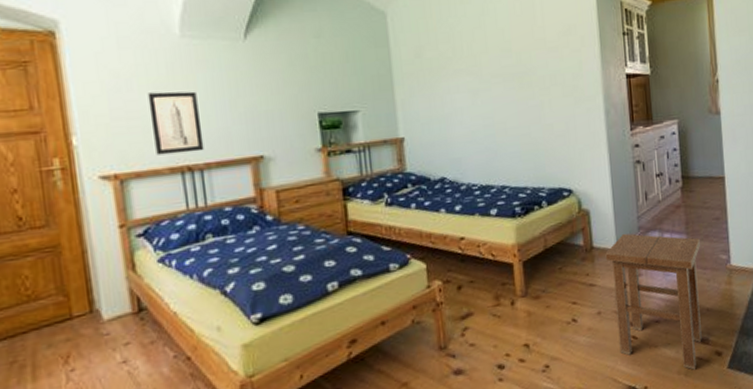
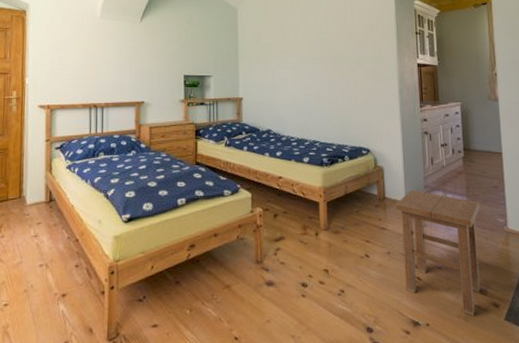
wall art: present [147,91,204,155] -> none [75,53,106,95]

